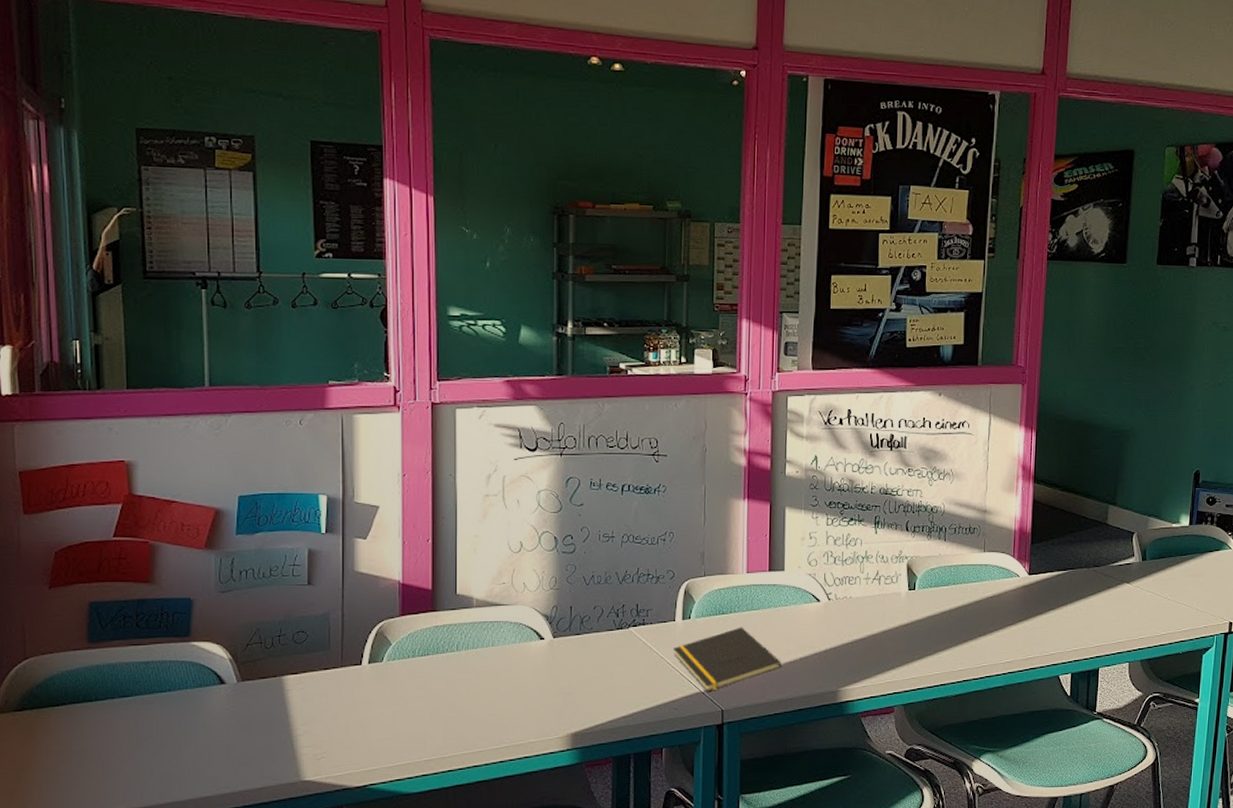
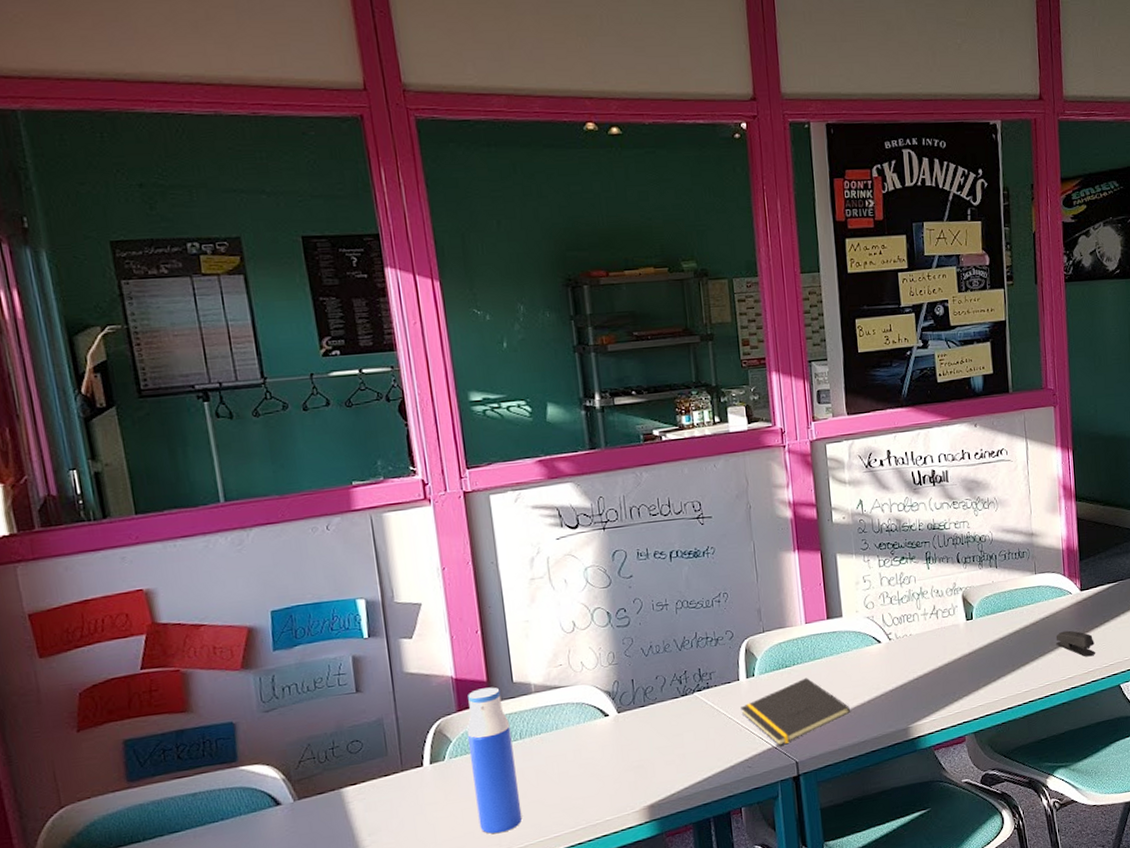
water bottle: none [407,596,450,741] -> present [466,687,523,834]
stapler: none [997,613,1037,643] -> present [1056,630,1095,657]

